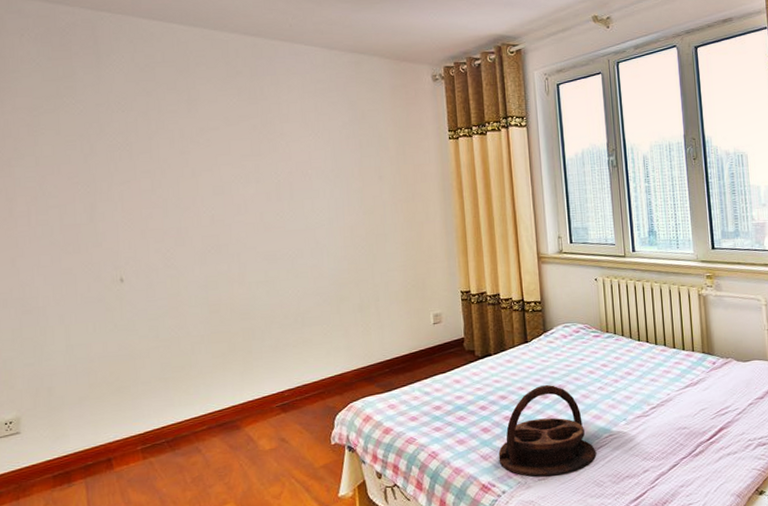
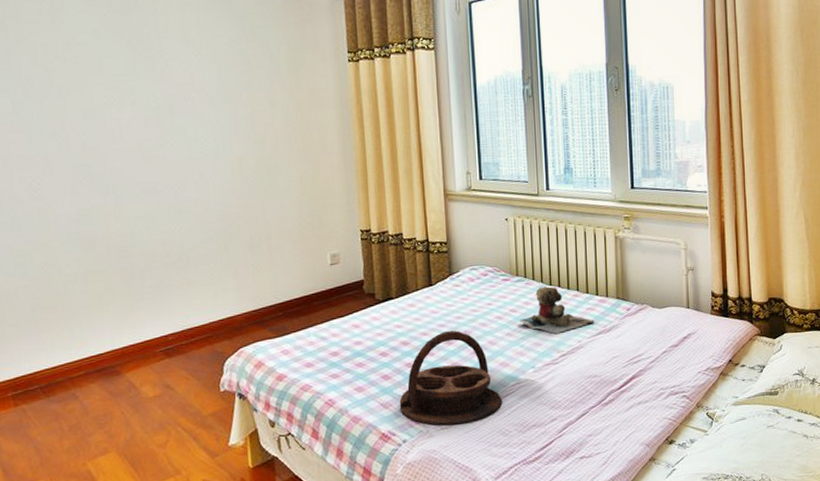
teddy bear: none [610,342,682,388] -> present [518,286,595,334]

